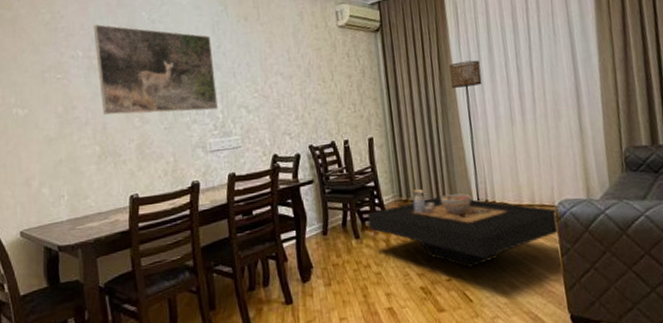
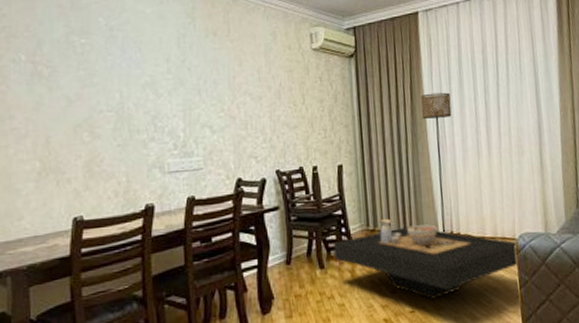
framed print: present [93,24,218,115] -> none [40,26,179,129]

